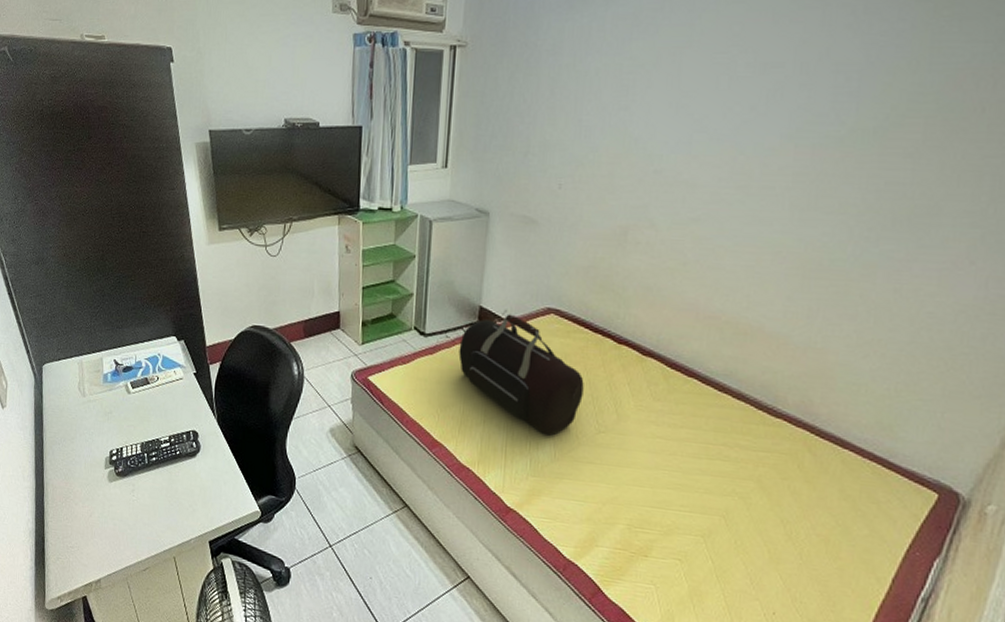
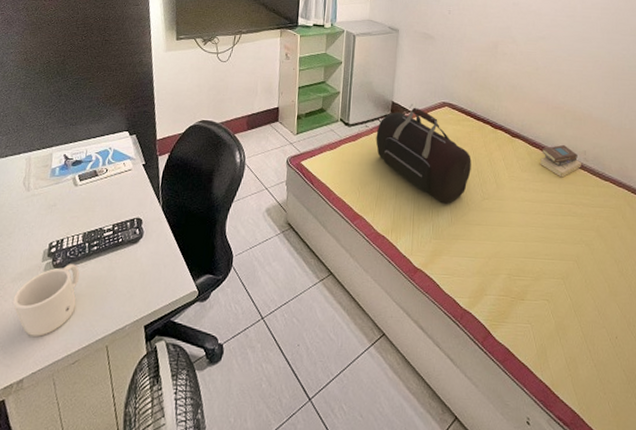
mug: none [83,473,141,542] -> present [12,264,80,337]
books: none [679,367,744,411] -> present [539,144,582,178]

